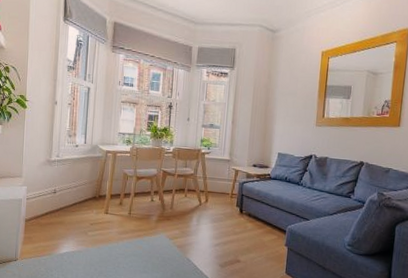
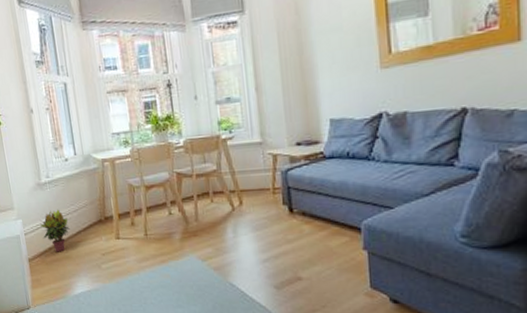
potted plant: none [42,183,68,218] -> present [40,209,70,252]

